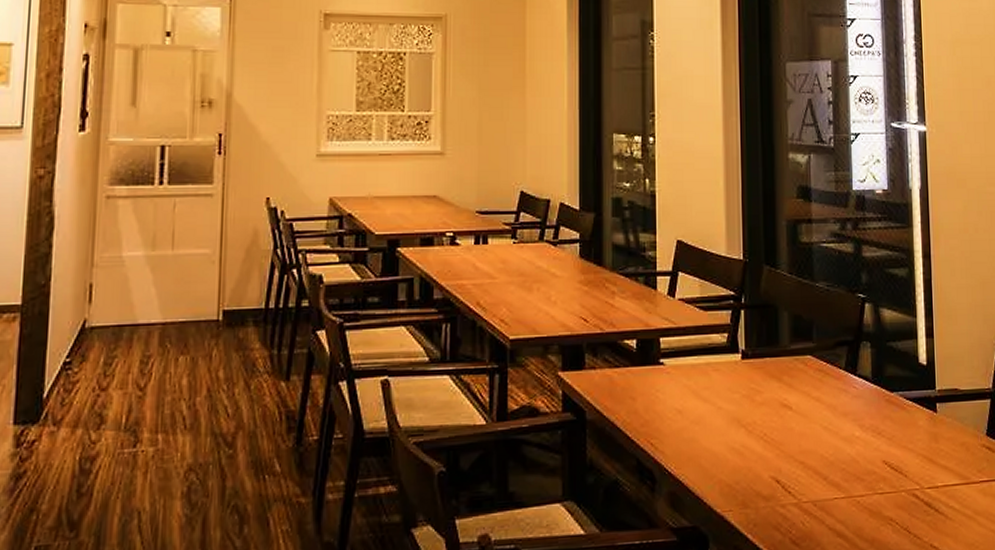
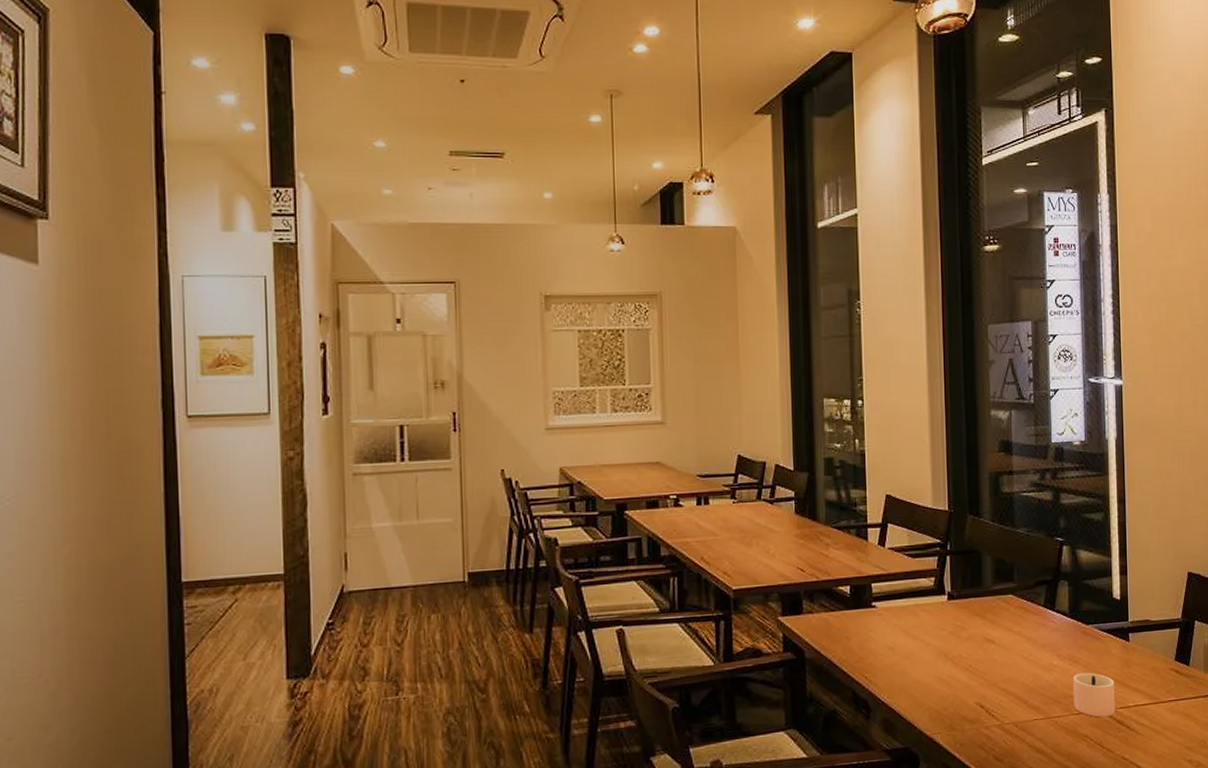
candle: none [877,446,923,498] -> present [1073,672,1116,718]

